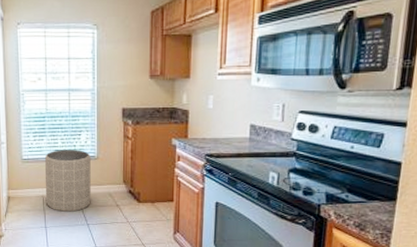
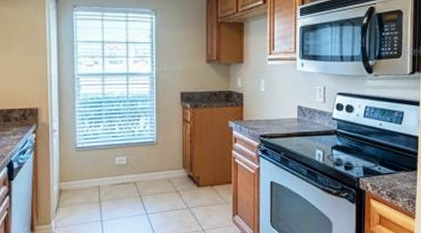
trash can: present [44,150,91,212] -> none [101,135,150,202]

